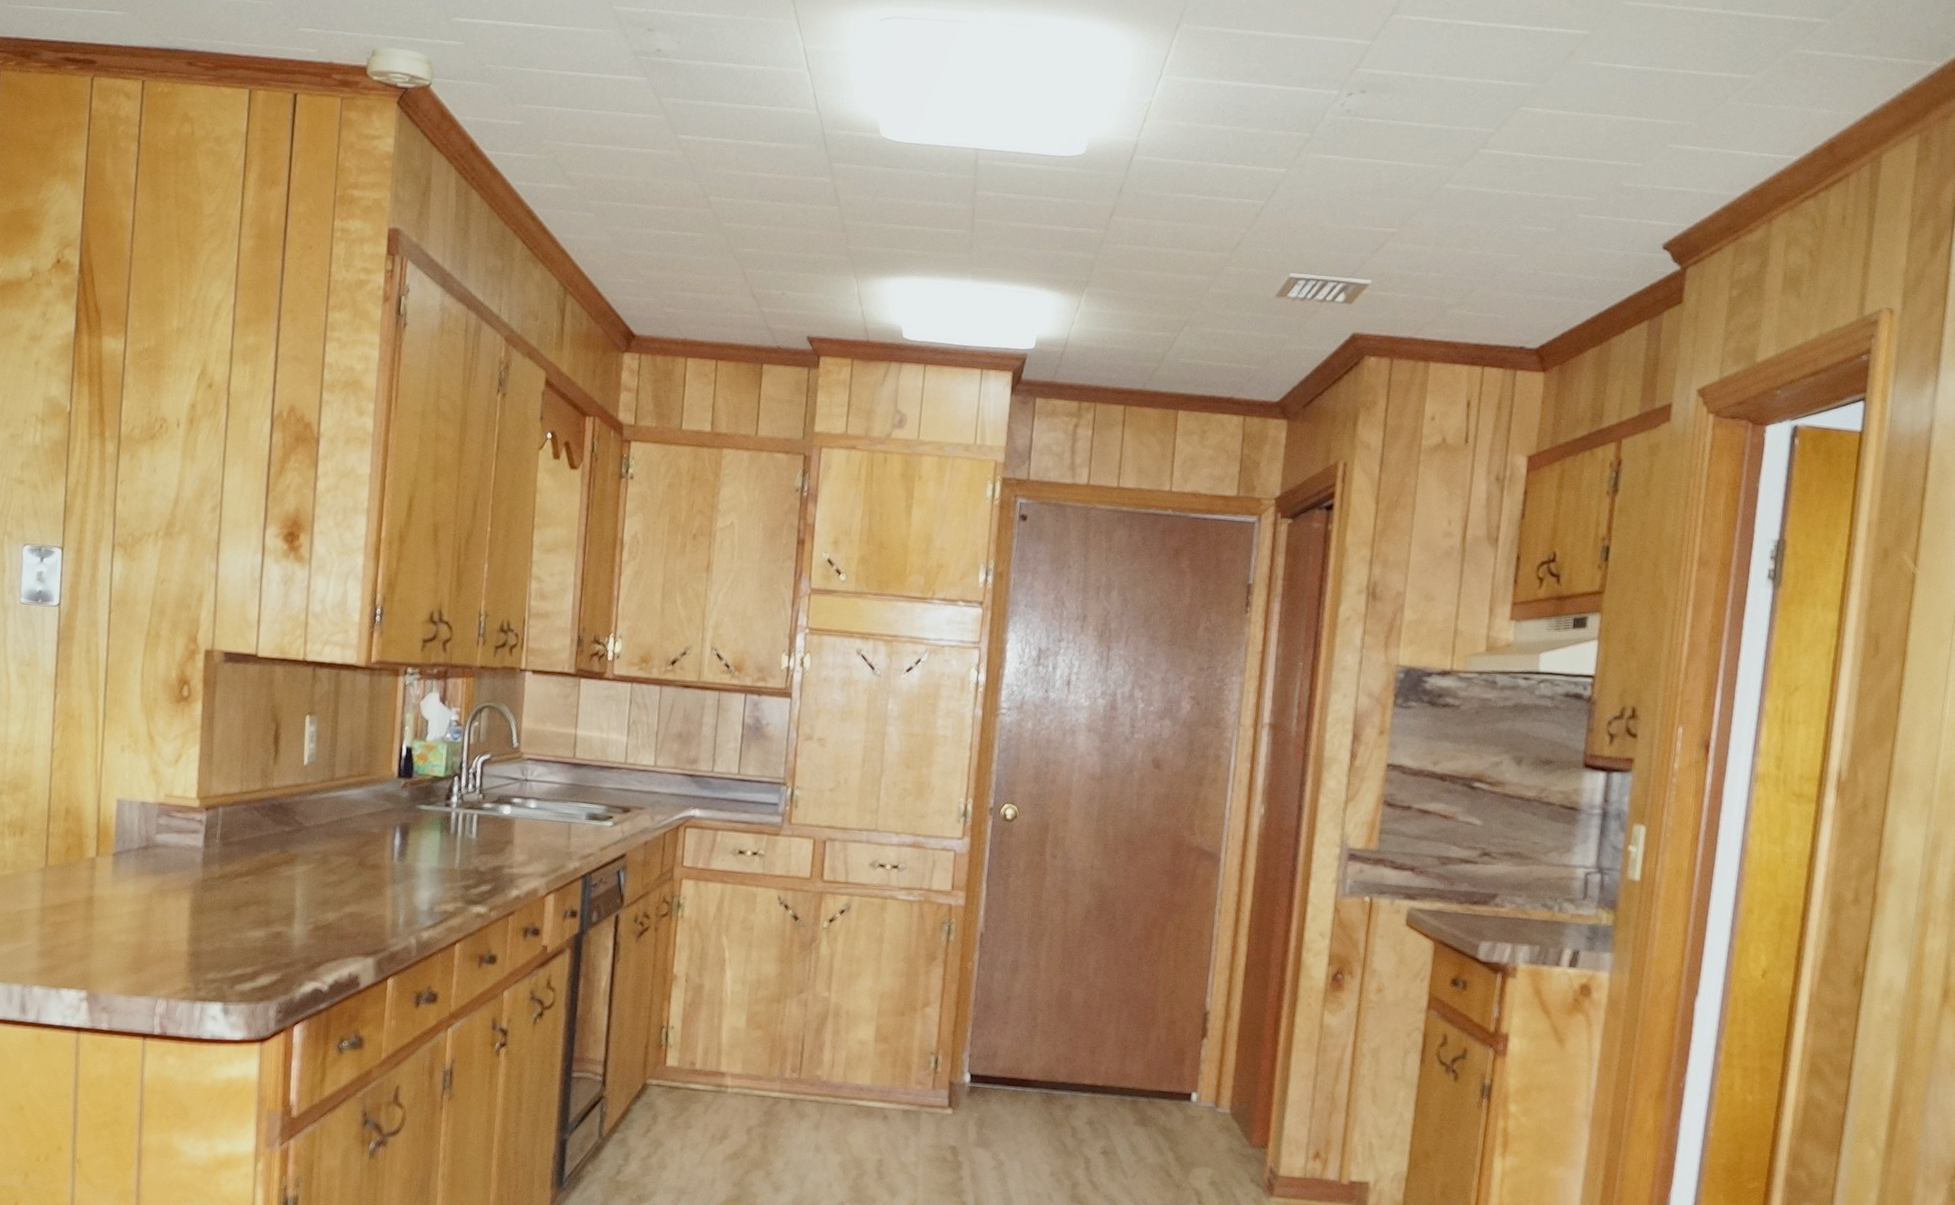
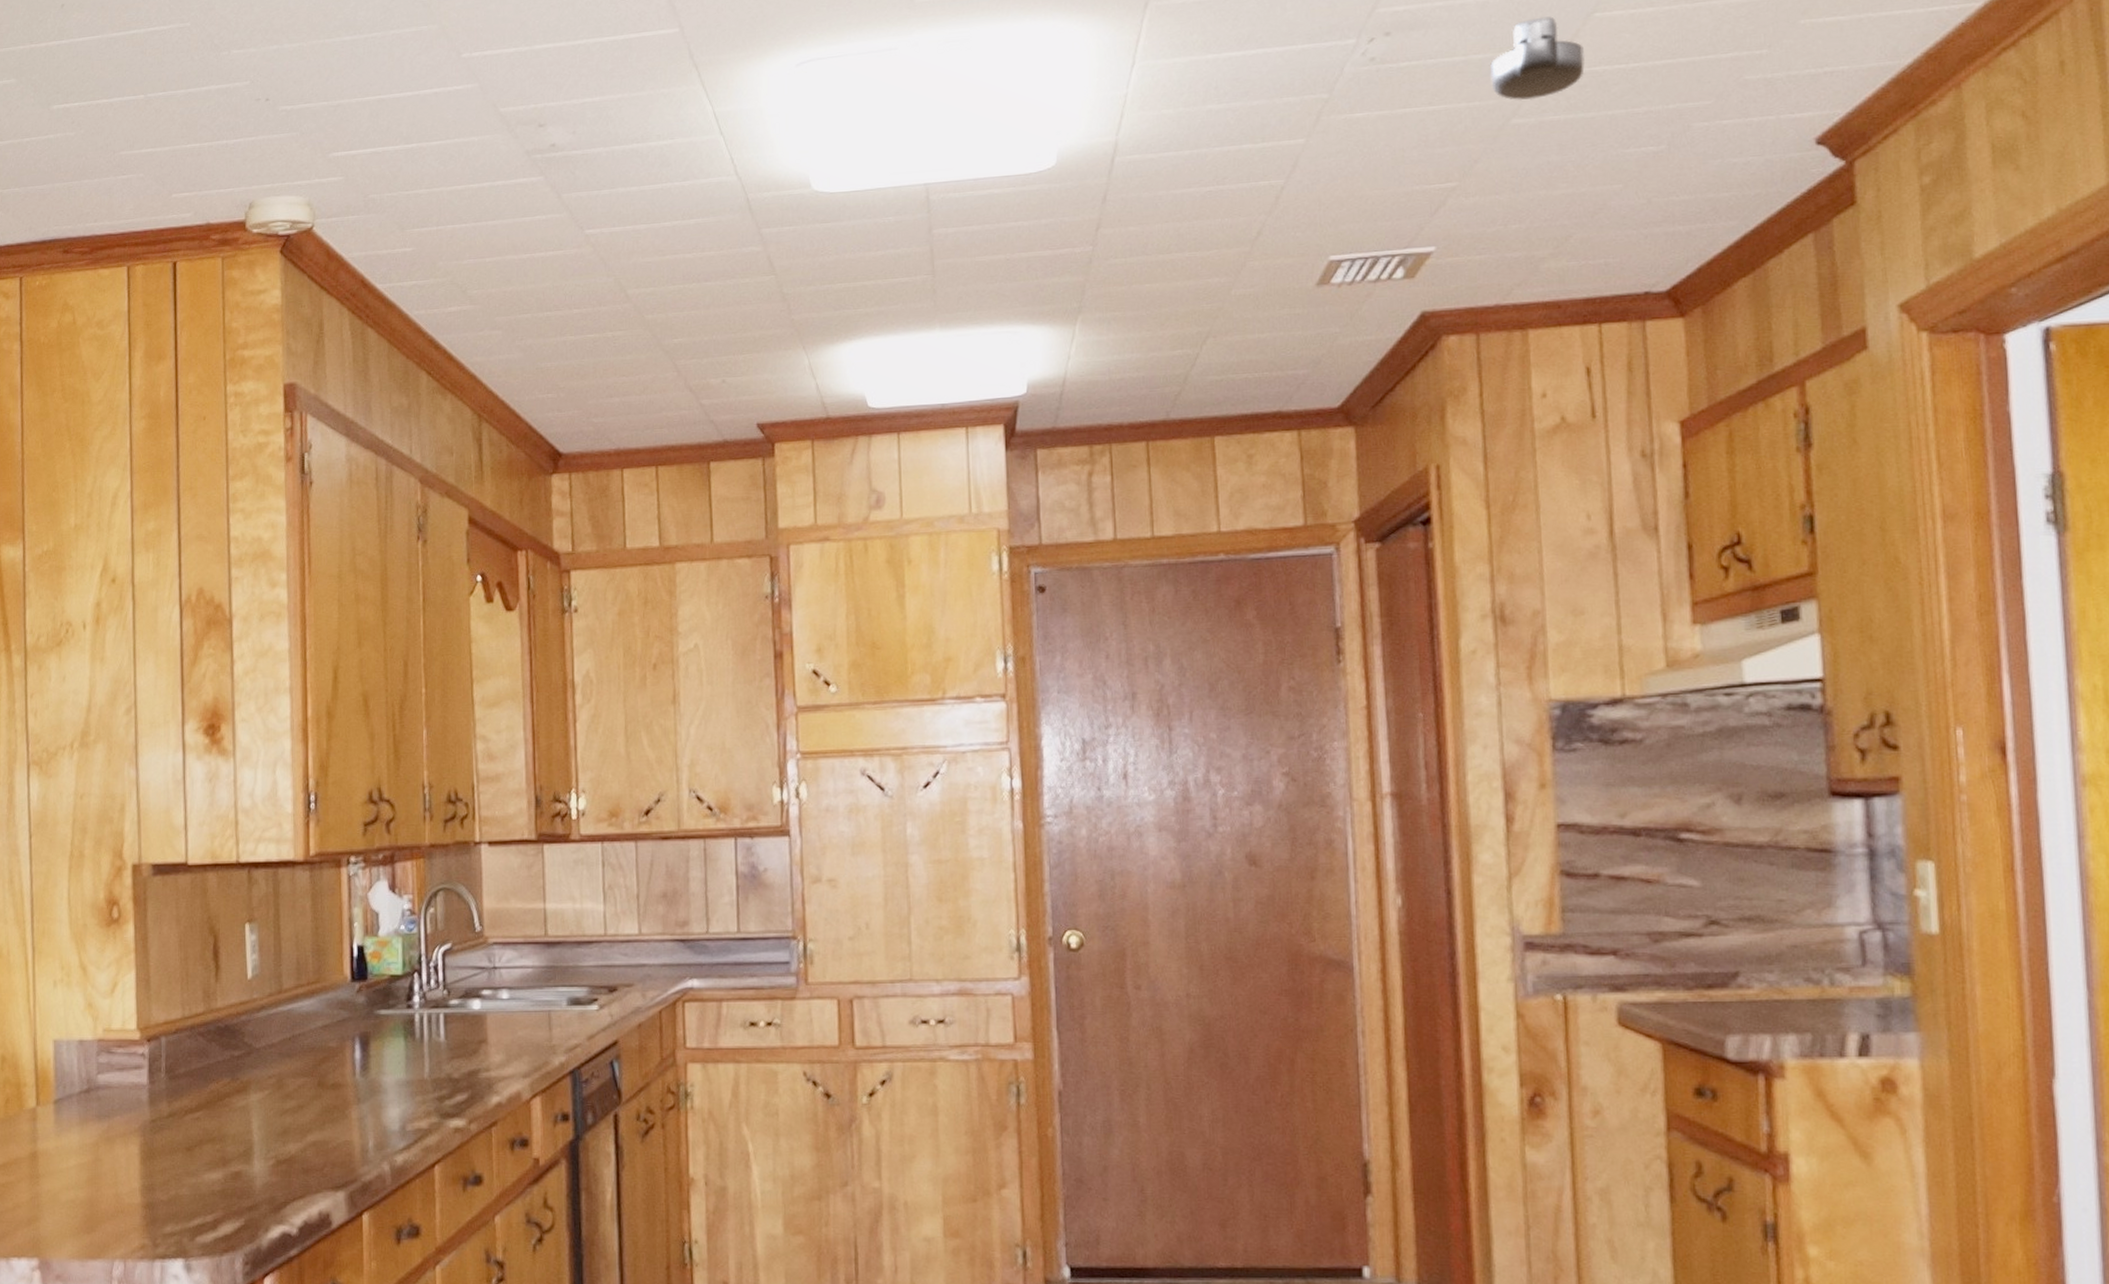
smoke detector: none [1435,101,1509,171] -> present [1489,16,1585,101]

